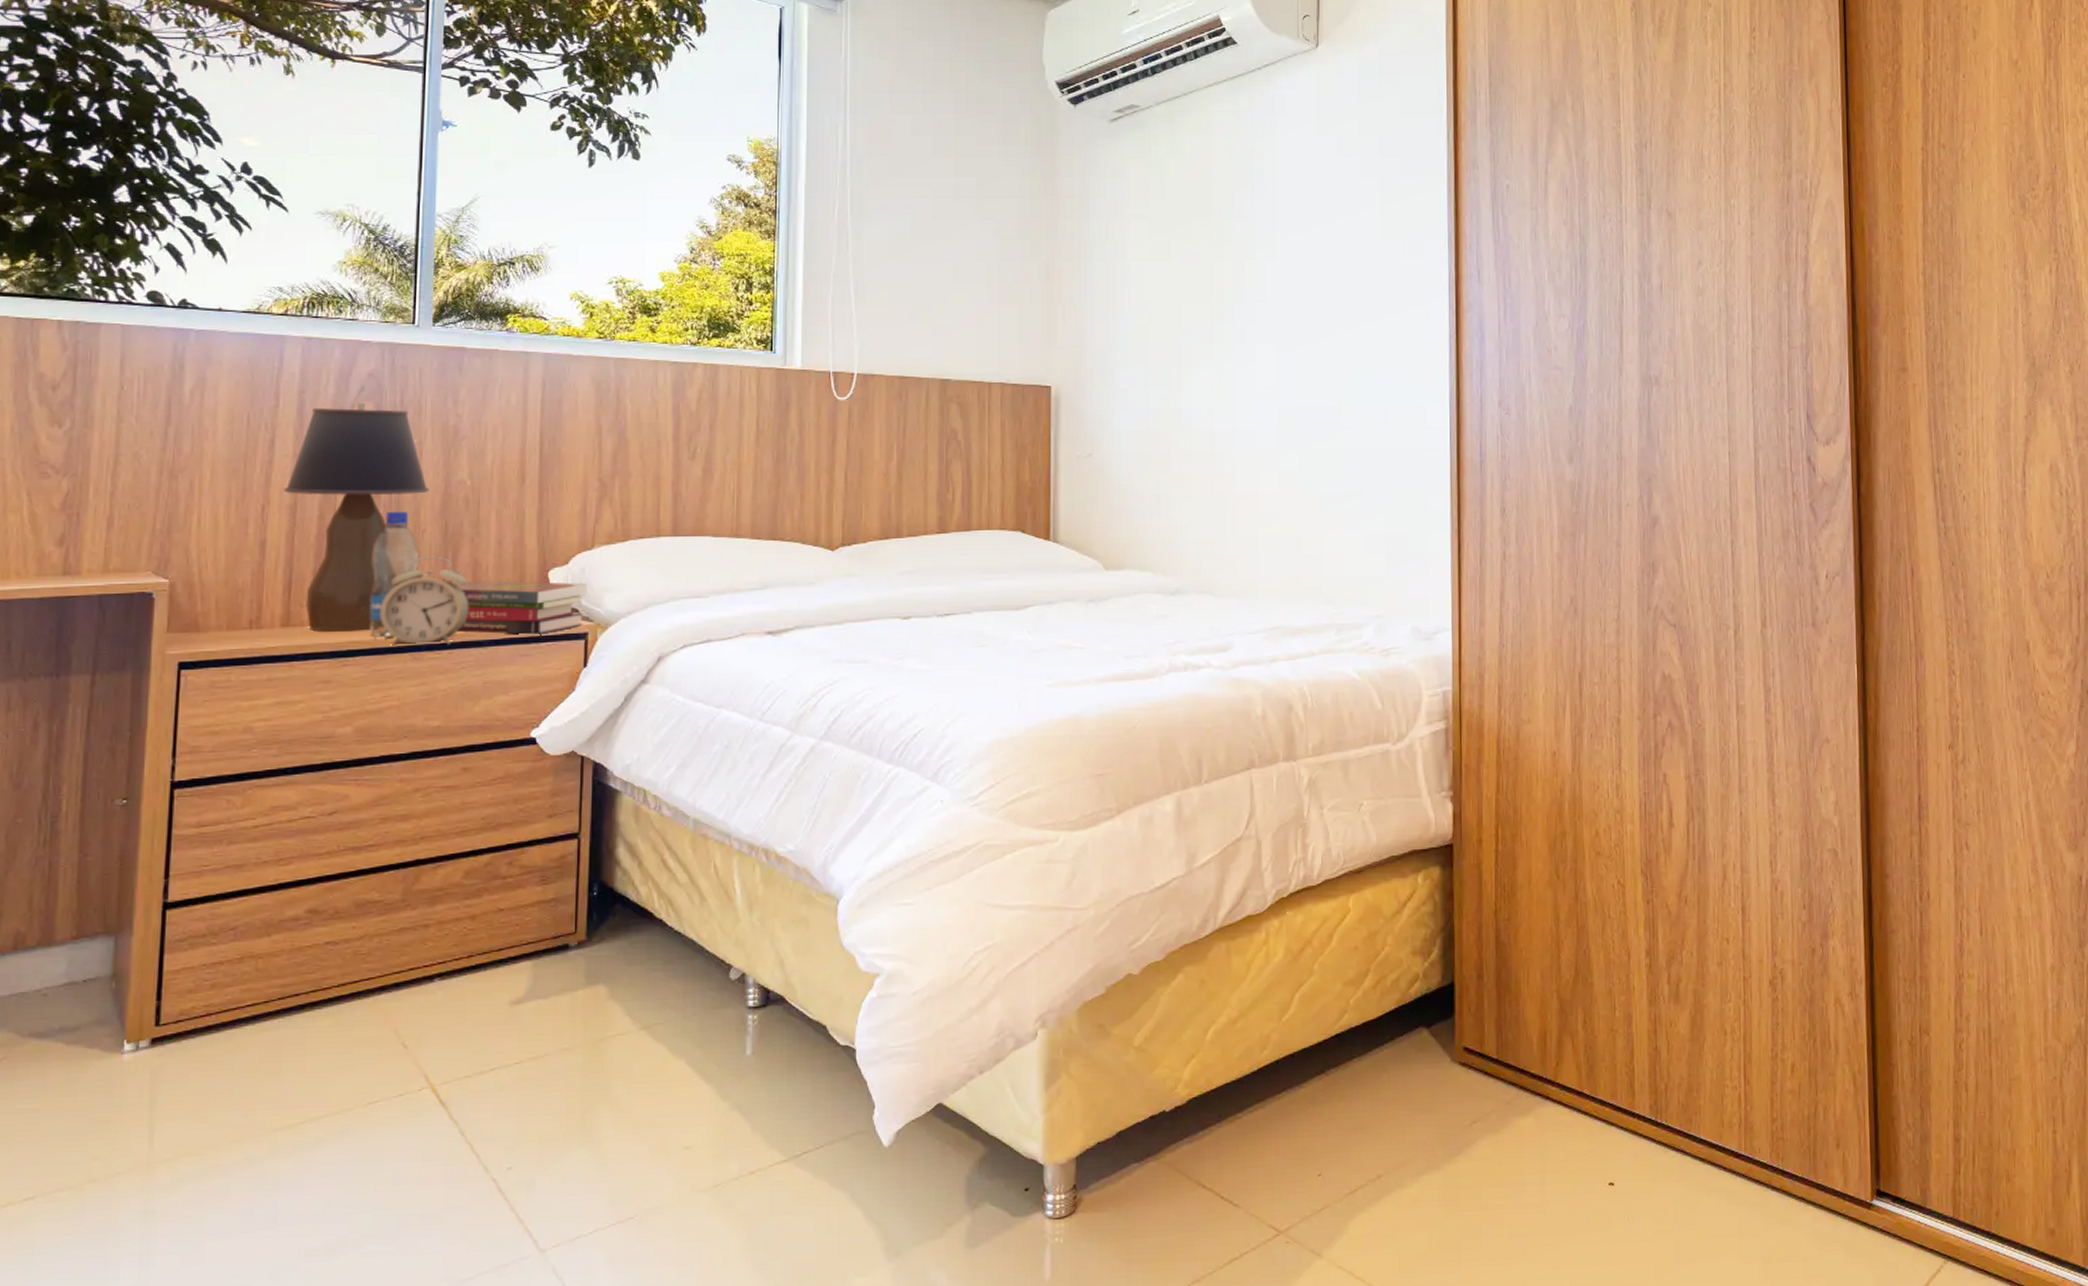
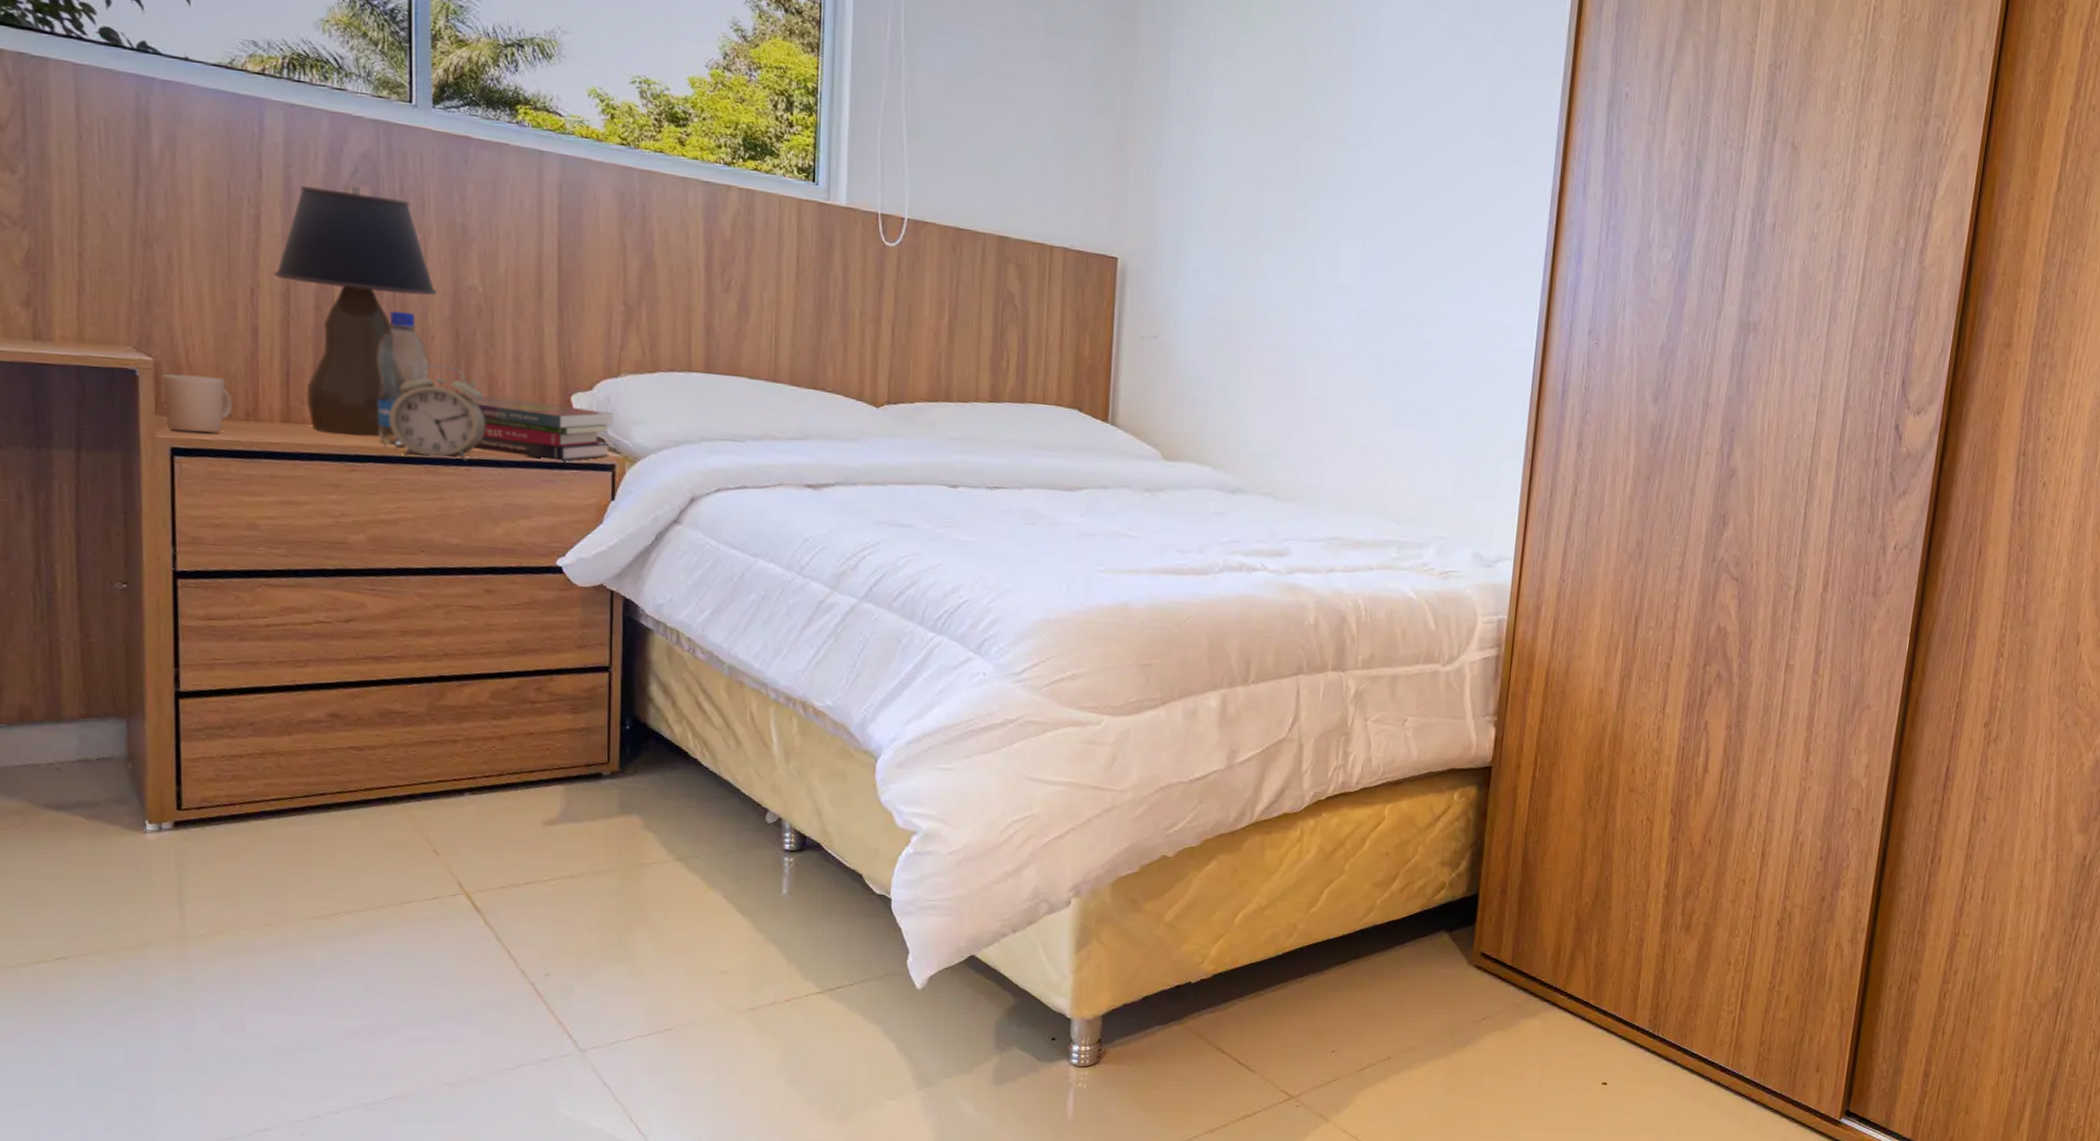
mug: none [175,591,238,646] -> present [161,373,233,433]

